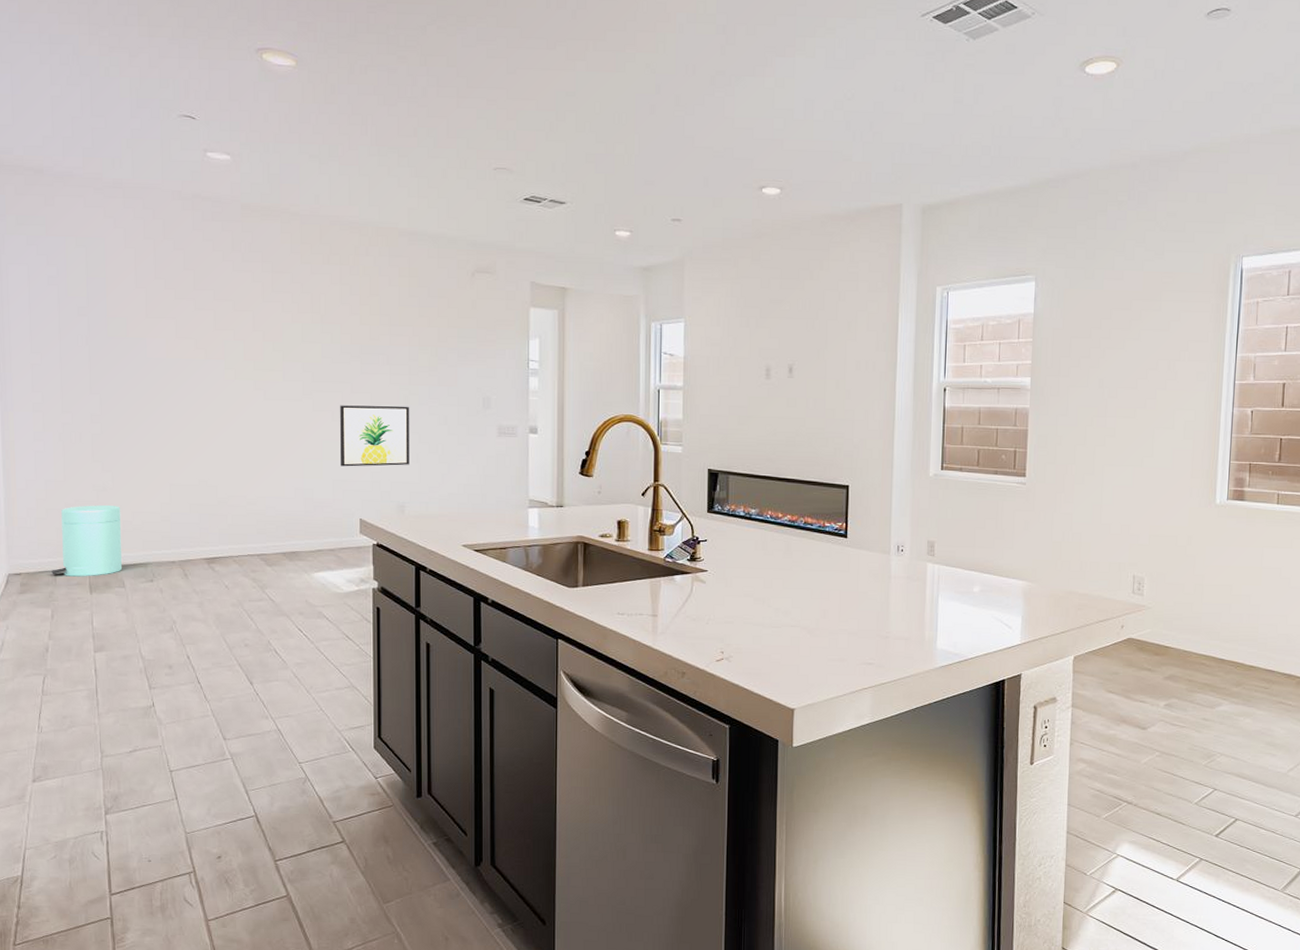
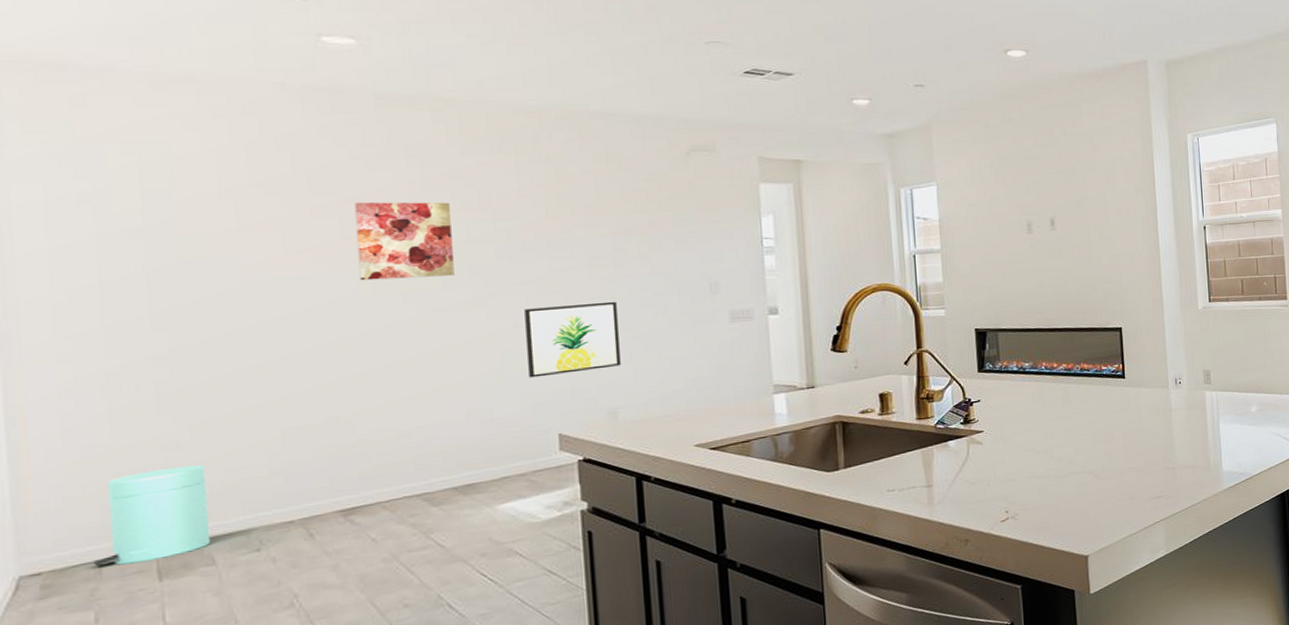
wall art: none [224,299,291,369] -> present [354,201,454,281]

